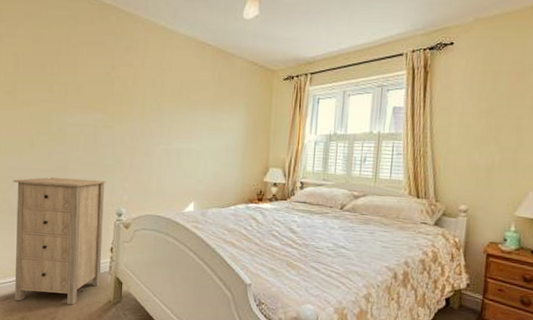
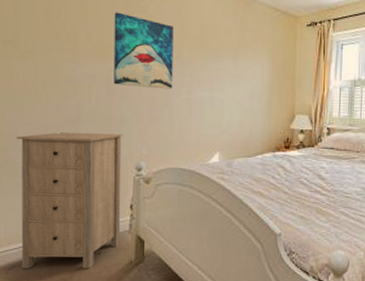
wall art: none [99,66,155,140] -> present [114,12,173,89]

